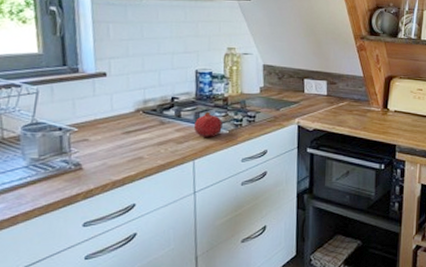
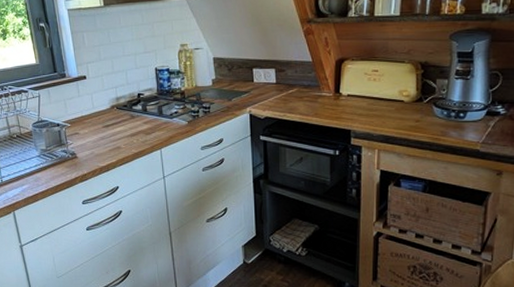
fruit: present [194,111,223,137] -> none [159,105,182,128]

